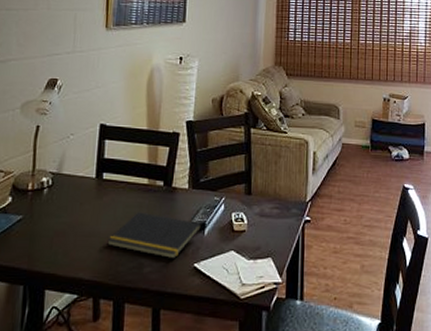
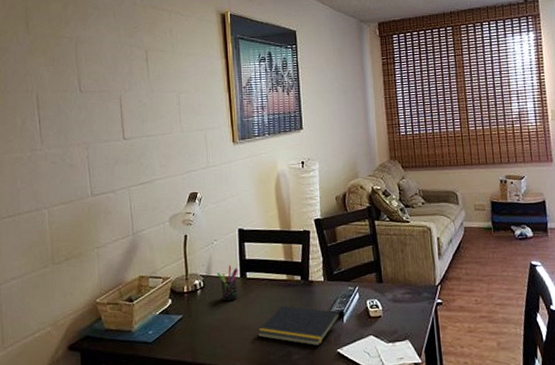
pen holder: none [69,164,94,204] -> present [217,265,238,302]

